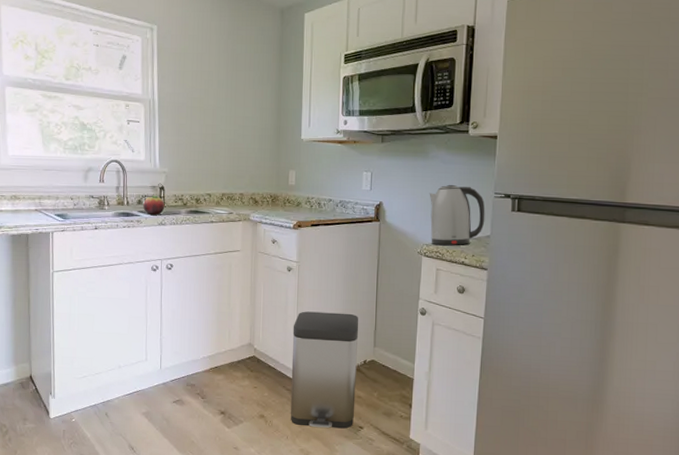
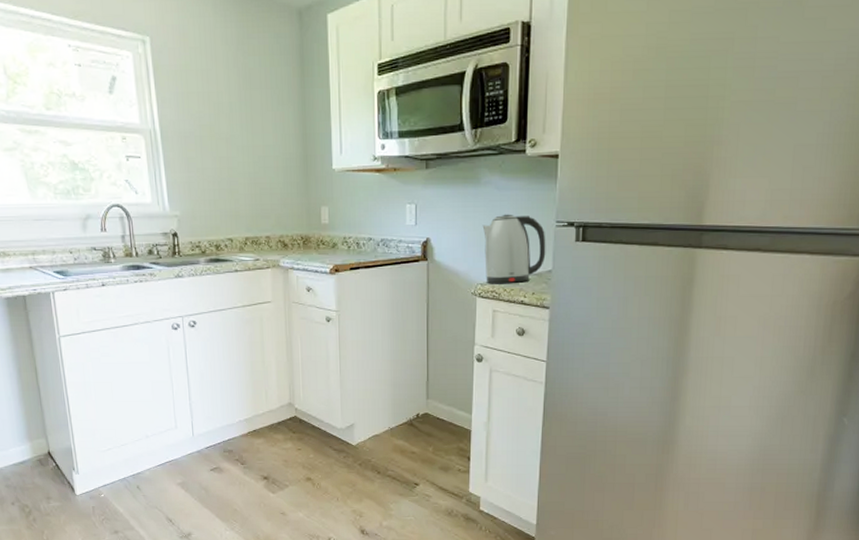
fruit: present [143,195,165,215] -> none [155,243,181,266]
pedal bin: present [290,311,359,429] -> none [336,364,410,488]

